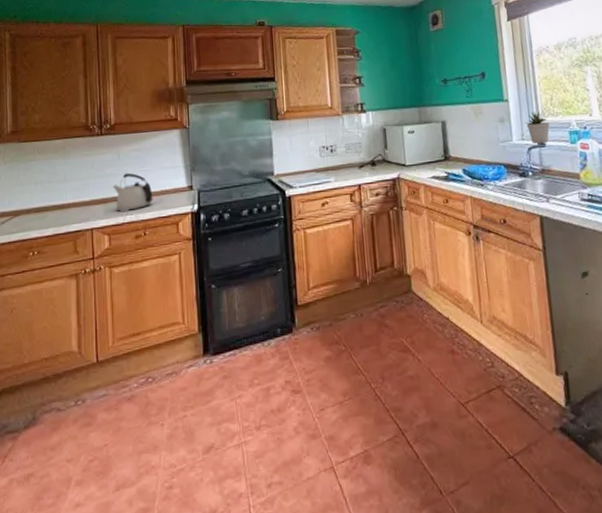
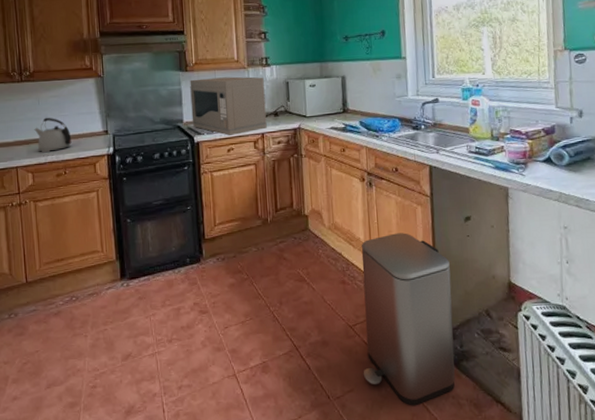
microwave: none [281,124,364,188] -> present [190,76,267,136]
pedal bin: none [470,292,585,500] -> present [361,233,455,406]
potted plant: present [524,111,550,144] -> none [420,69,444,100]

